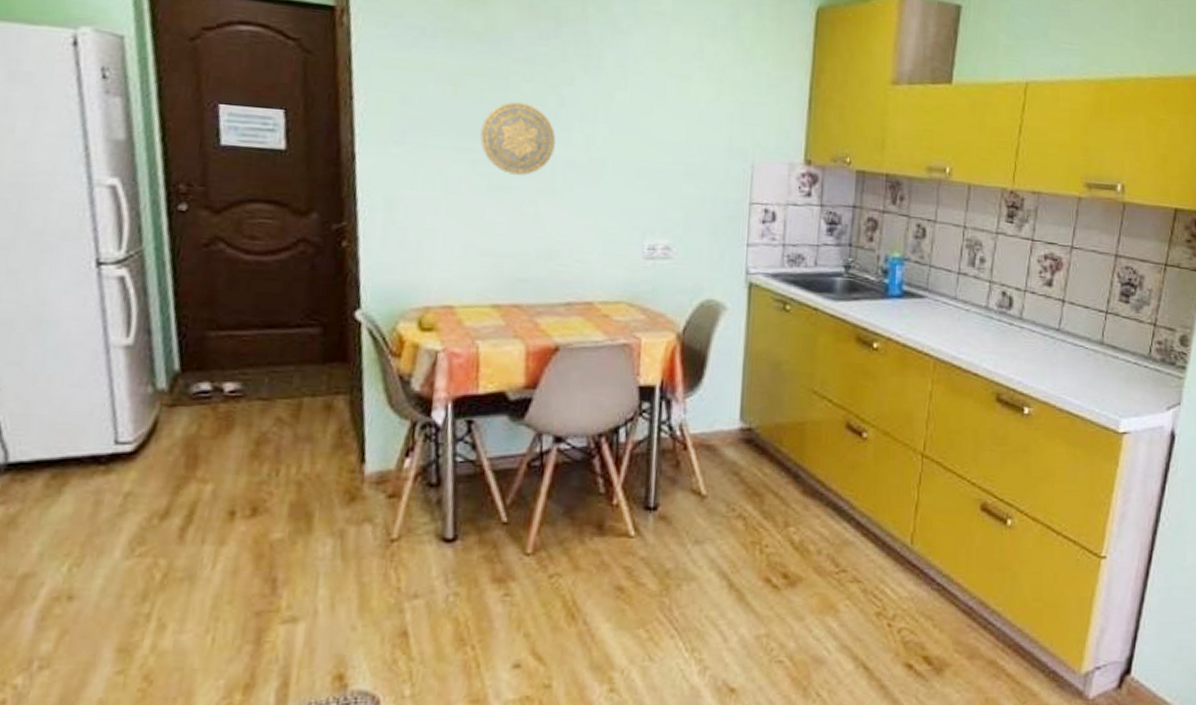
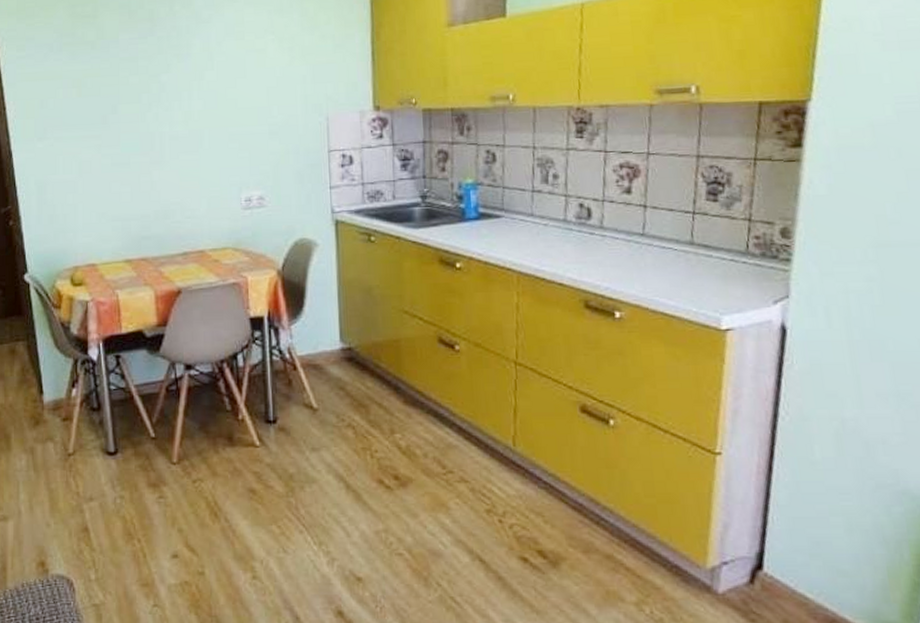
decorative plate: present [480,101,556,176] -> none [102,92,161,152]

